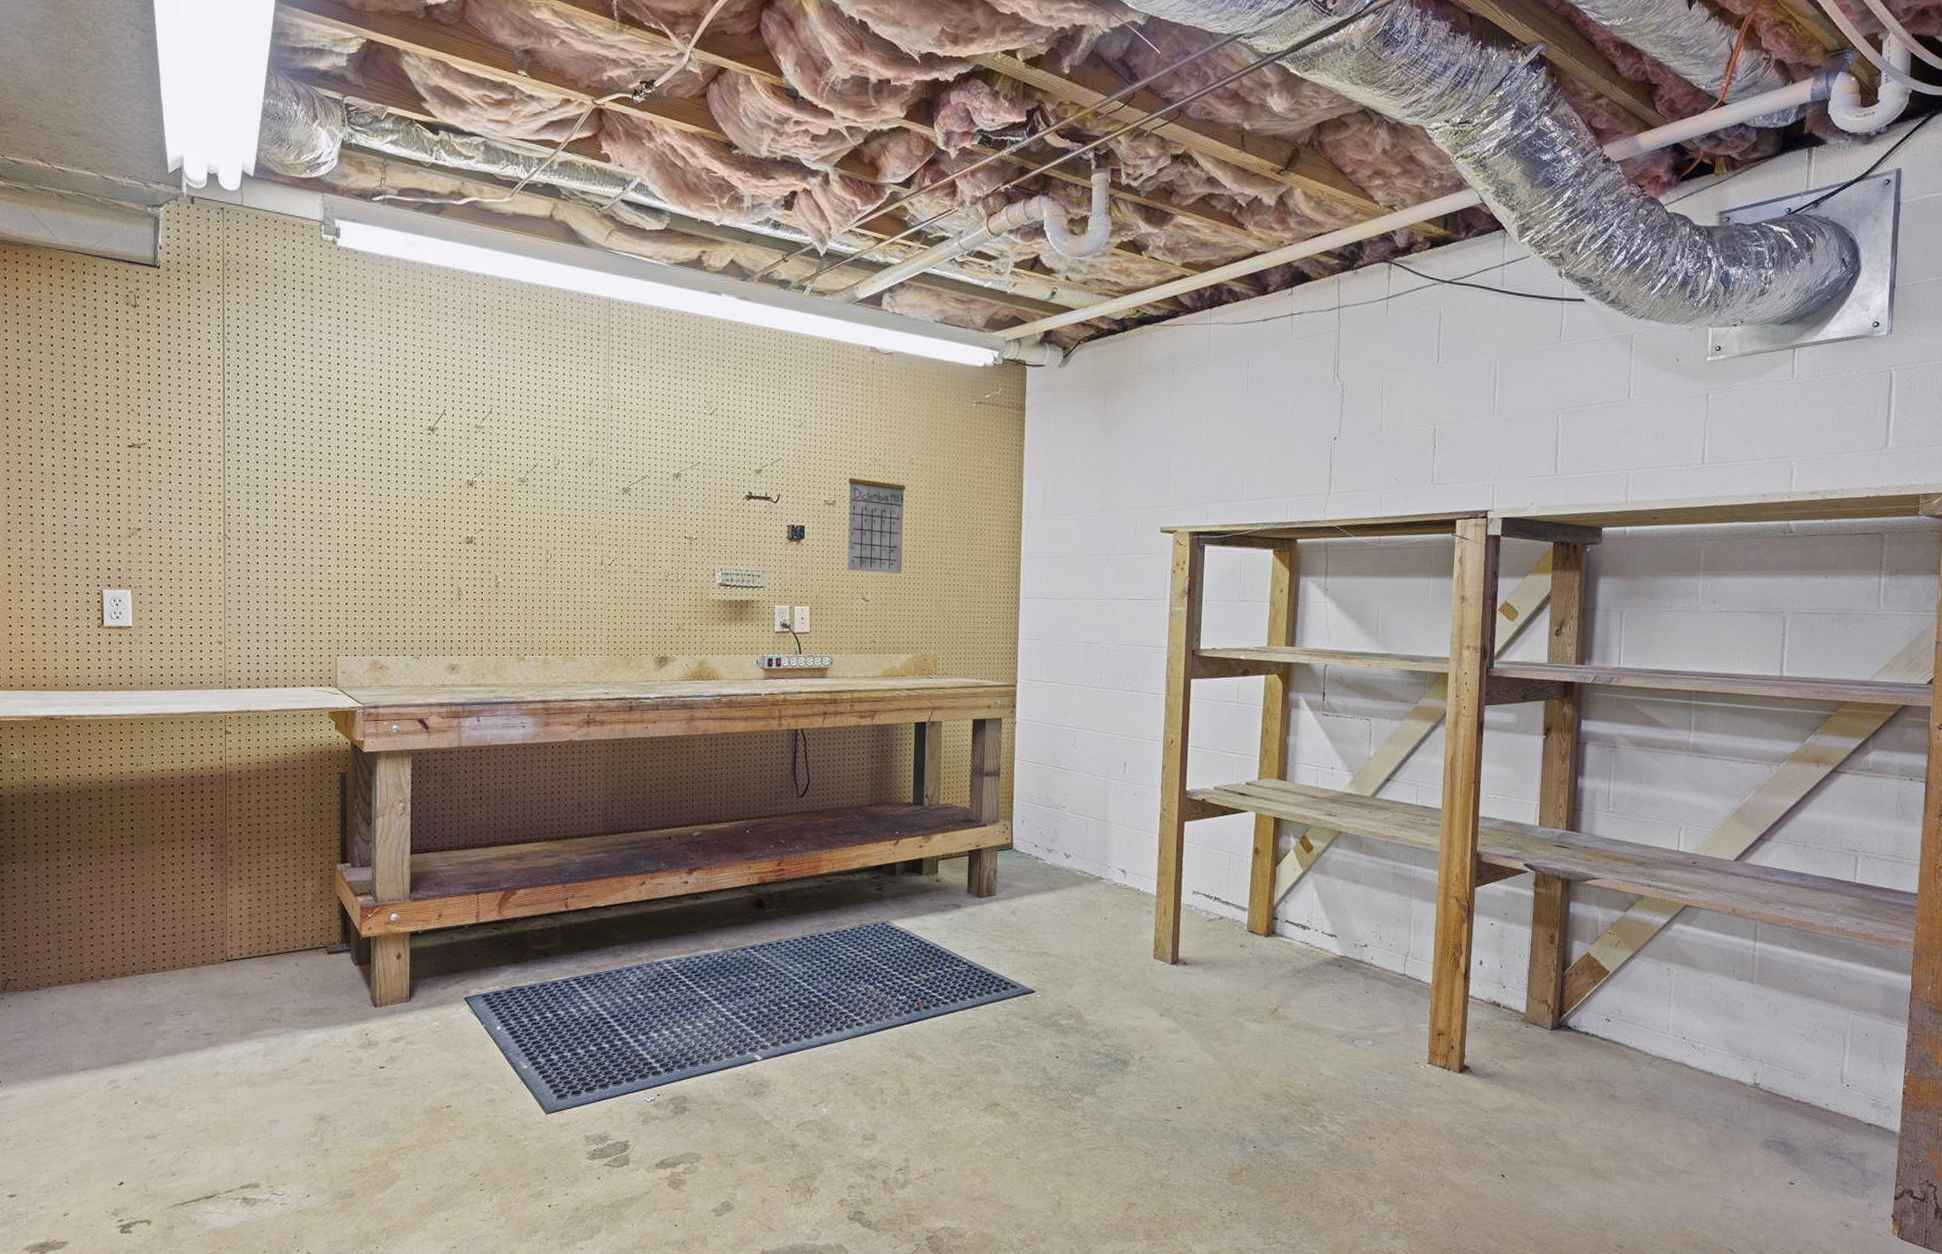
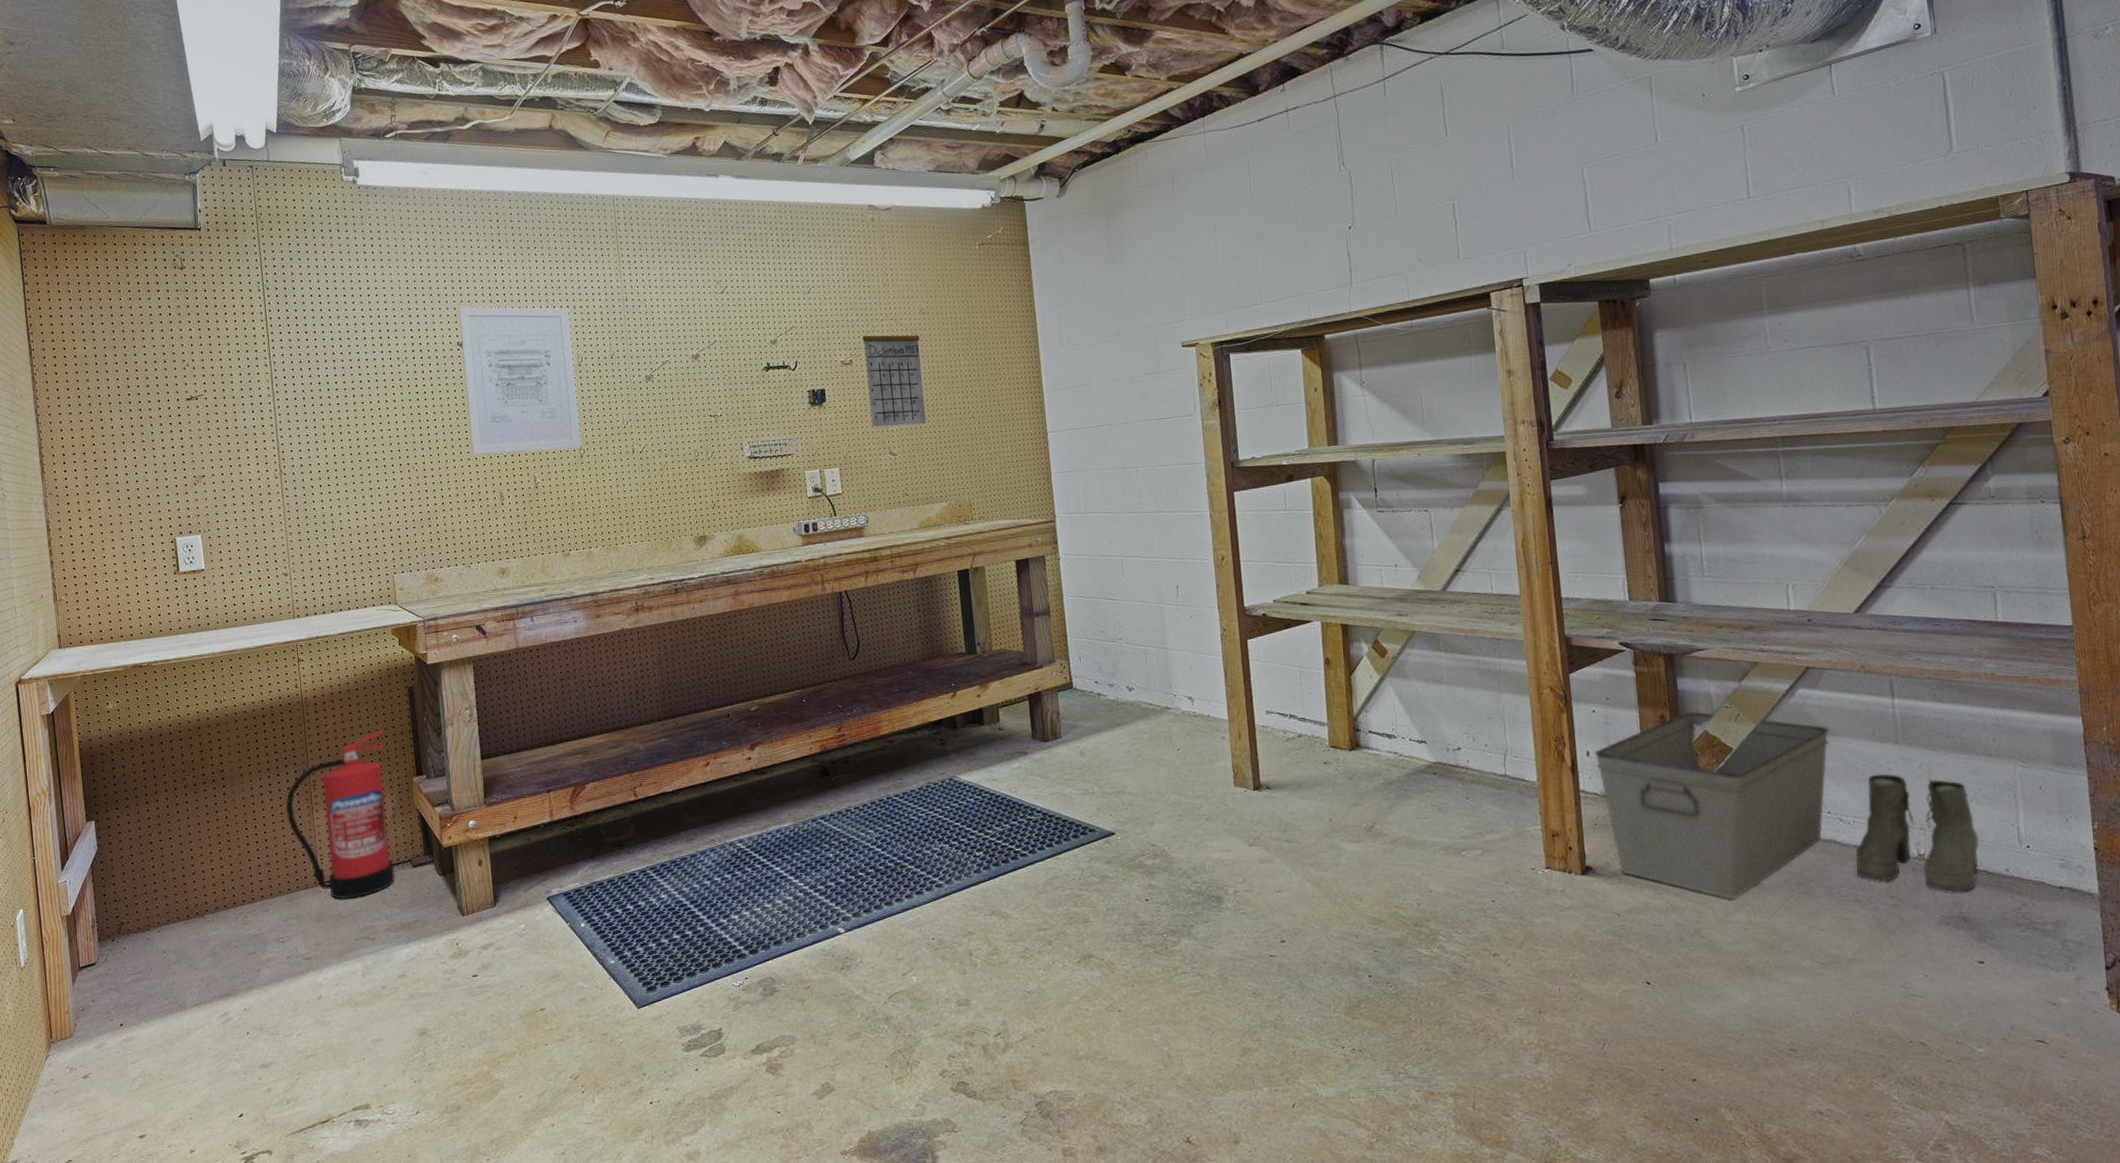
fire extinguisher: none [198,812,310,980] -> present [286,729,395,900]
wall art: none [432,389,551,553] -> present [458,306,582,455]
storage bin: none [1487,934,1695,1108] -> present [1595,711,1829,900]
boots: none [1699,1008,1808,1121] -> present [1856,774,1979,893]

